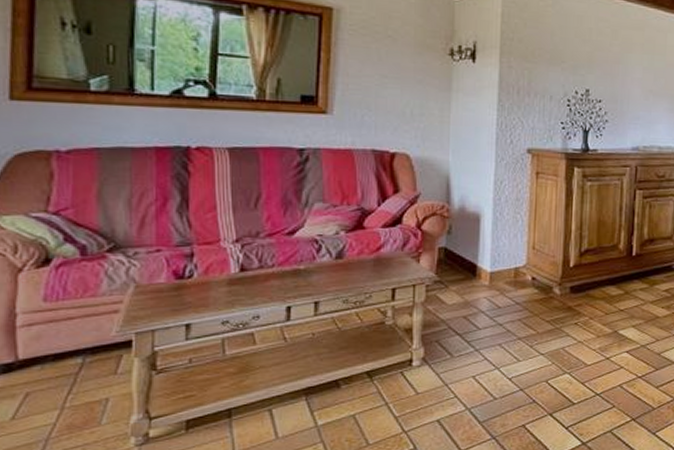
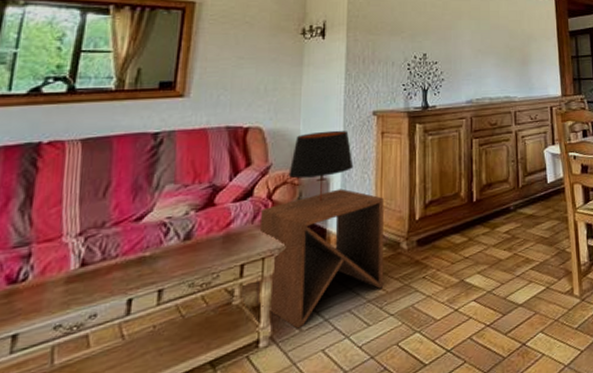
side table: none [408,226,537,355] -> present [256,189,384,329]
table lamp: none [438,164,506,237] -> present [288,130,354,202]

